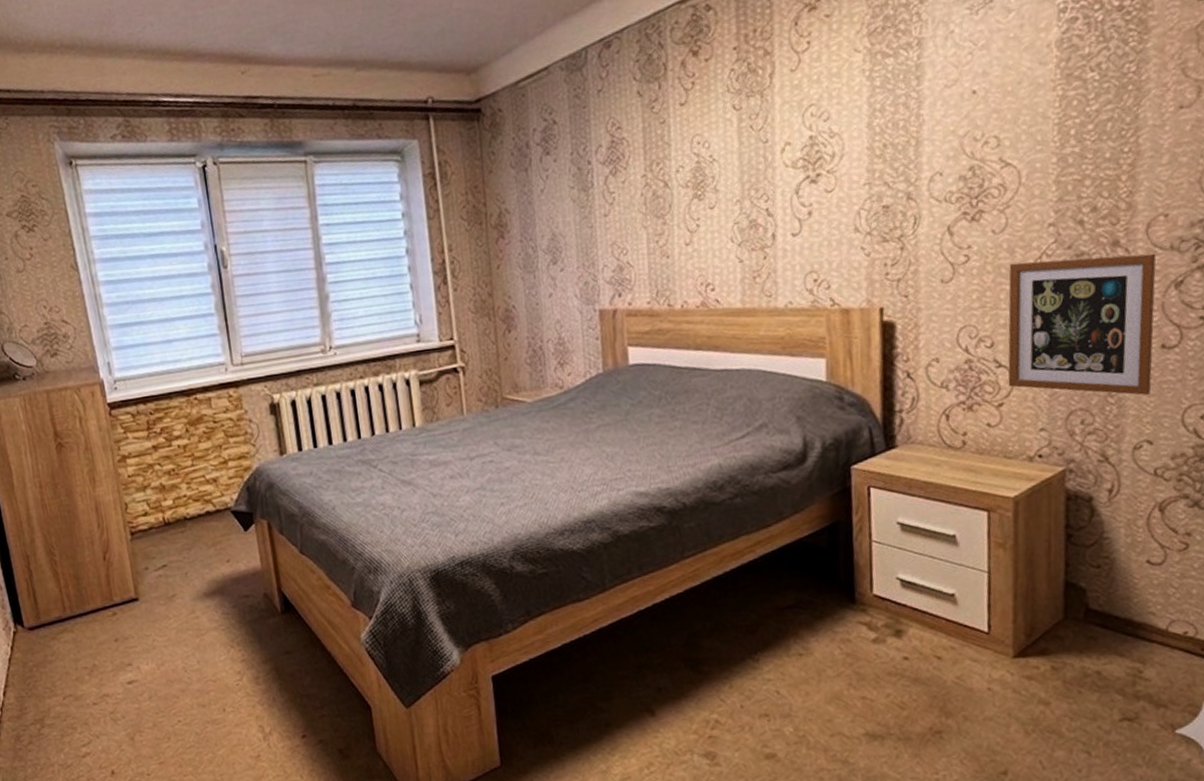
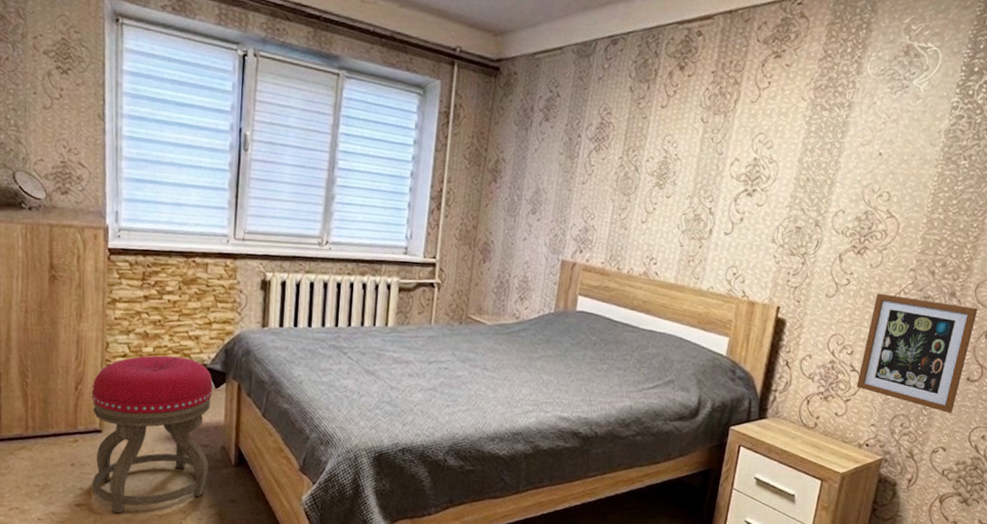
stool: none [119,504,256,685] -> present [91,355,213,514]

